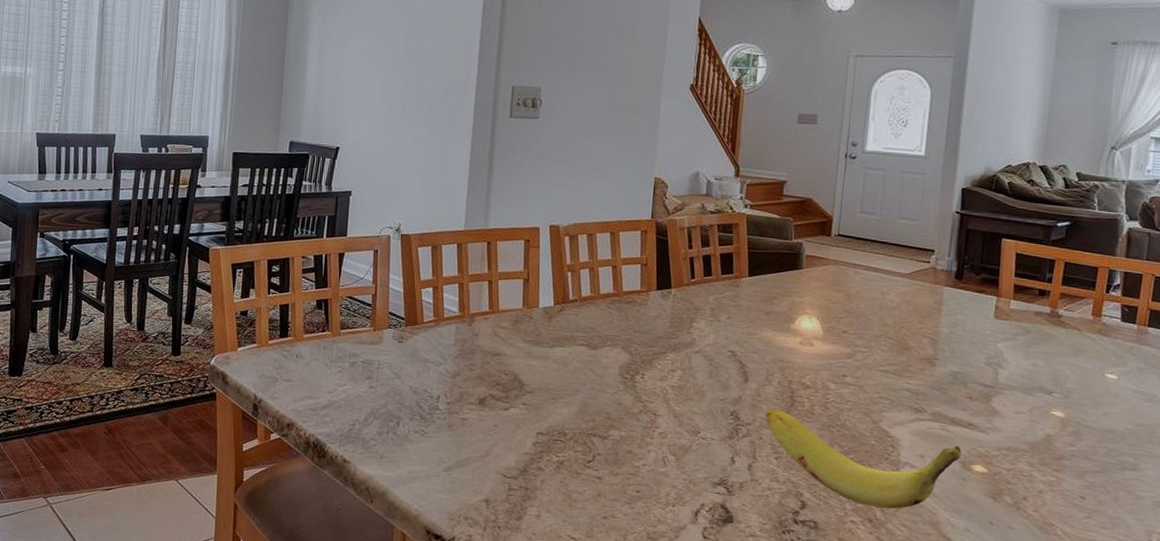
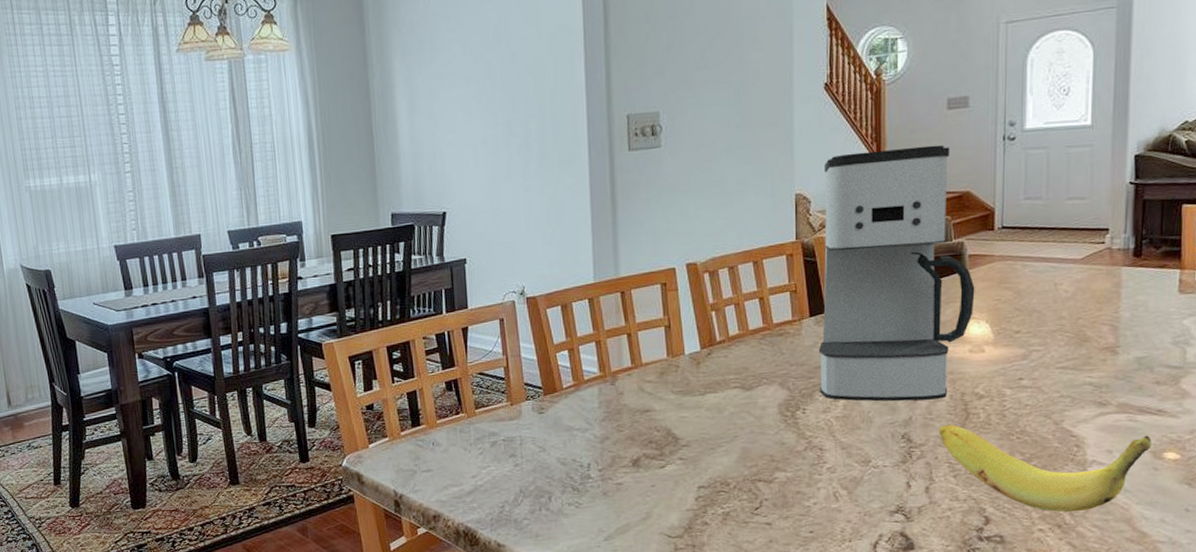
coffee maker: none [659,149,810,384] -> present [818,144,975,402]

